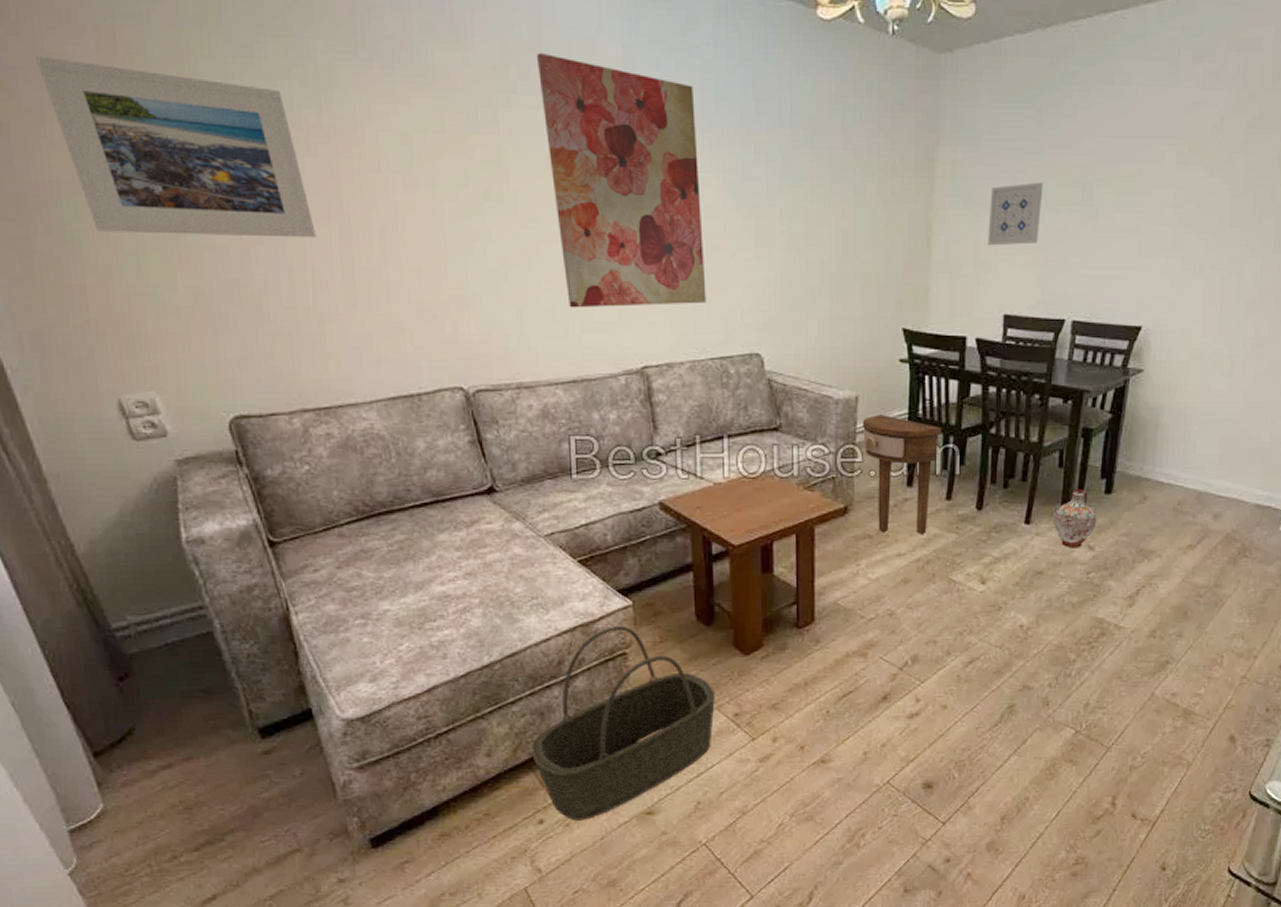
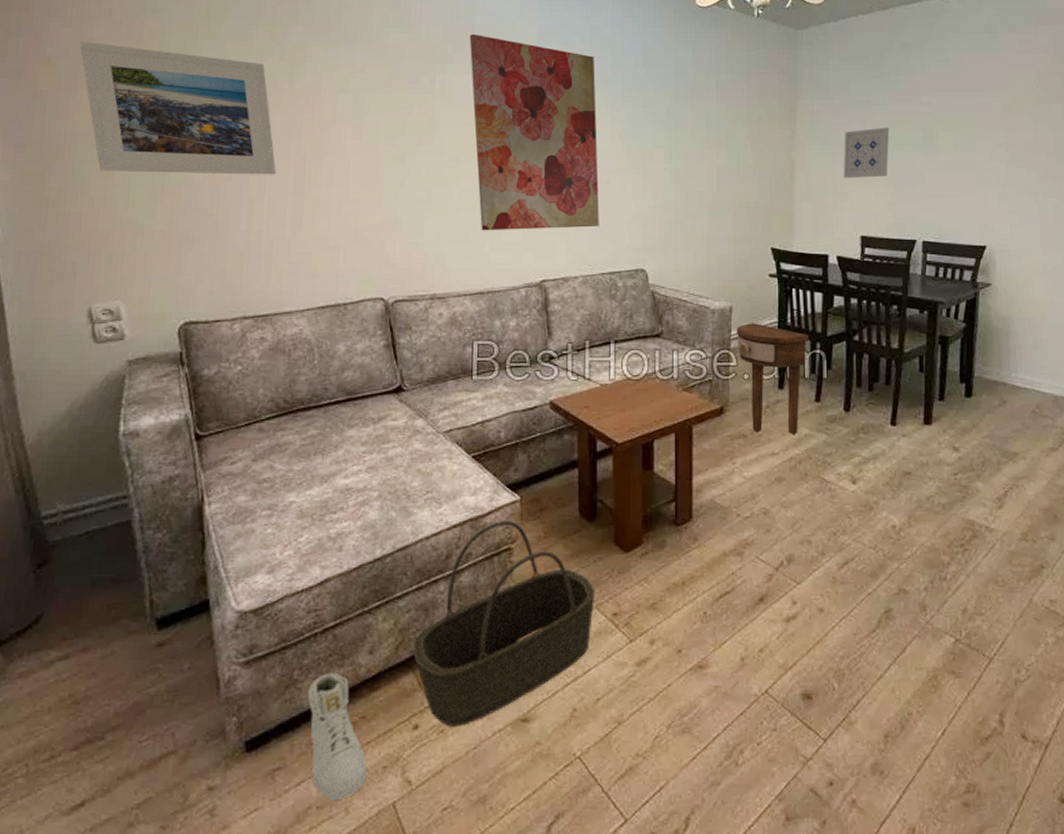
sneaker: none [427,774,496,887] -> present [307,672,367,800]
ceramic jug: present [1053,488,1097,548] -> none [918,392,960,450]

